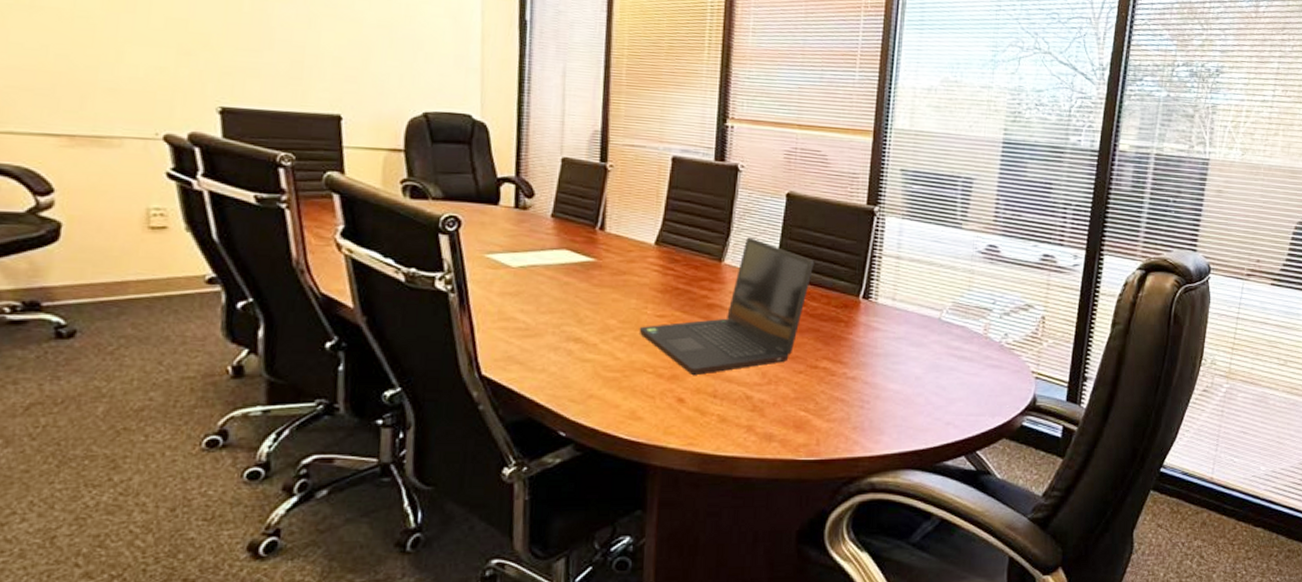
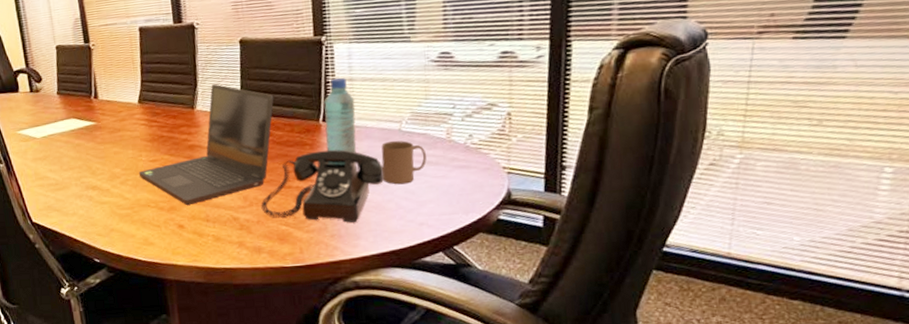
telephone: none [780,330,918,415] -> present [261,149,385,223]
water bottle: none [862,253,899,350] -> present [324,77,357,164]
cup: none [916,329,962,378] -> present [381,140,427,184]

